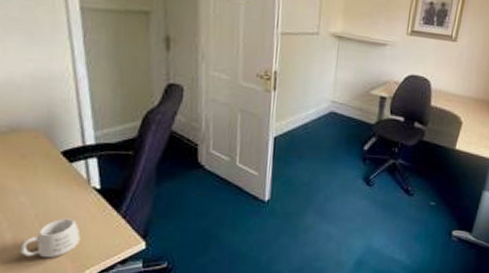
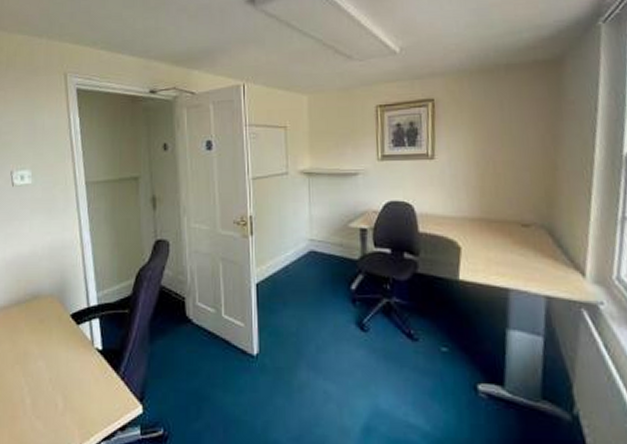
mug: present [19,218,81,258] -> none [36,381,86,425]

